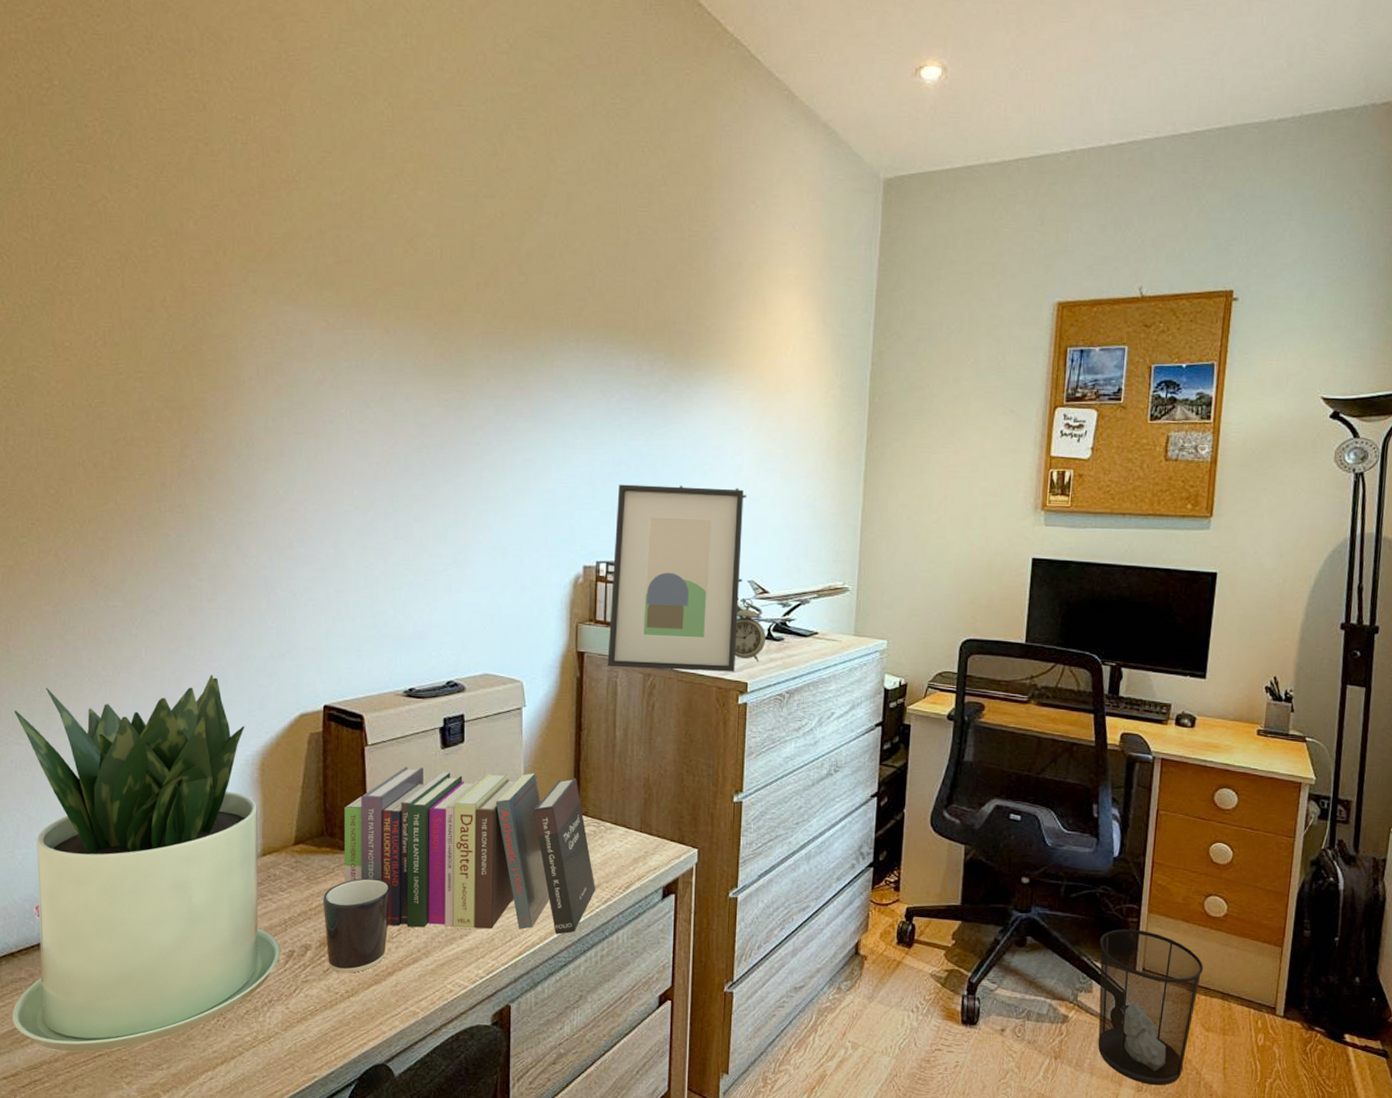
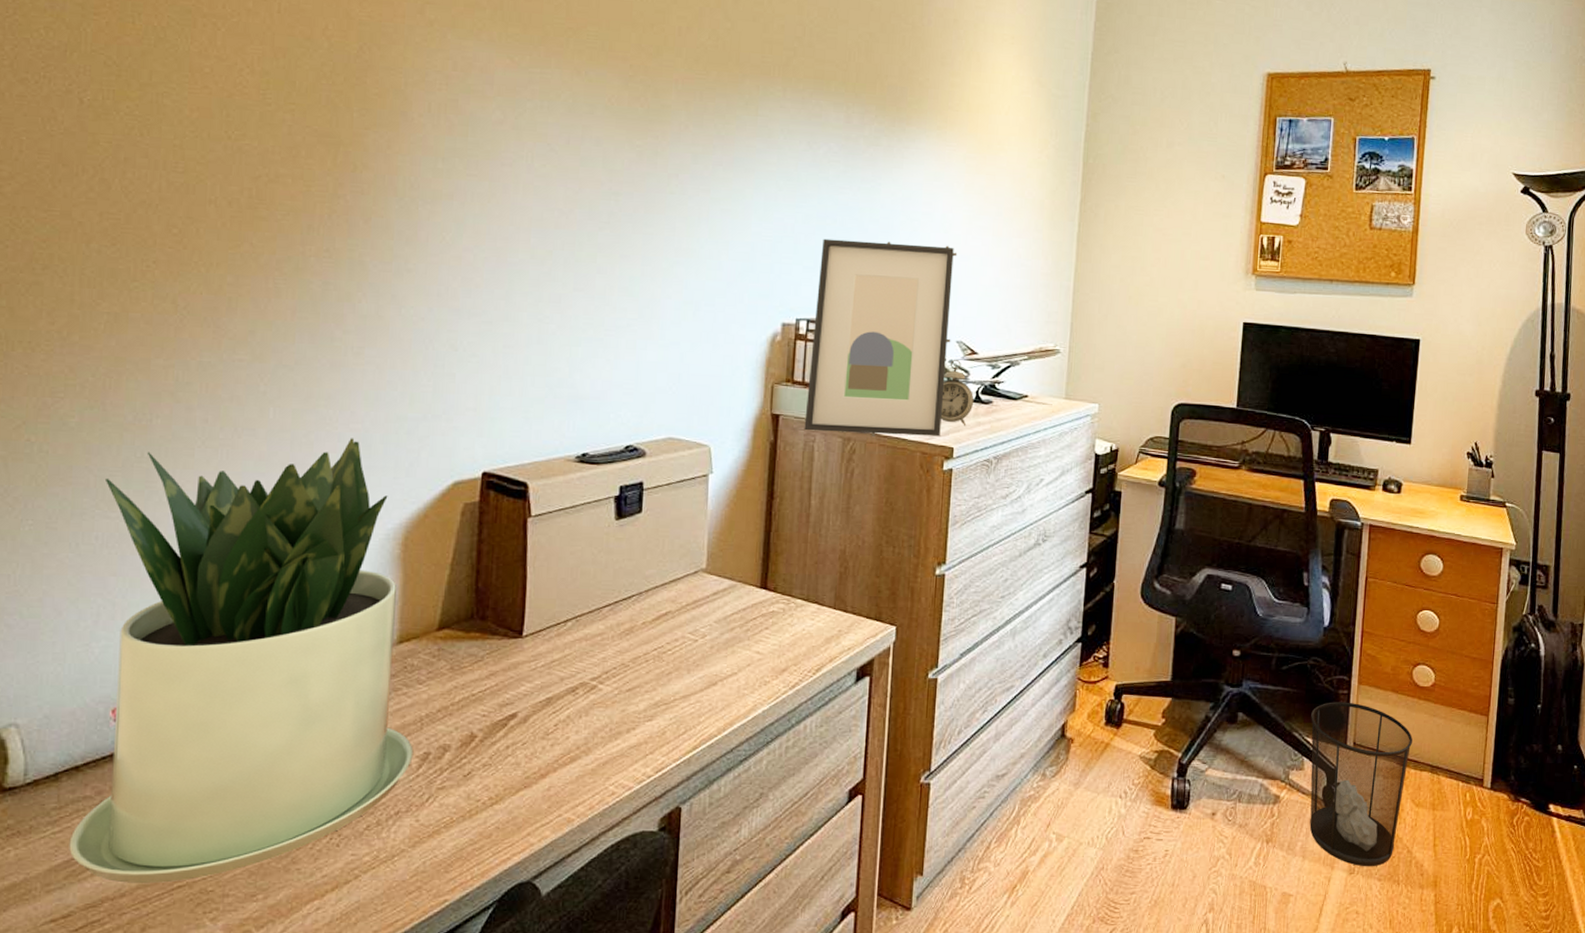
mug: present [322,878,391,973] -> none [467,666,550,777]
books: present [344,767,596,934] -> none [495,540,783,725]

